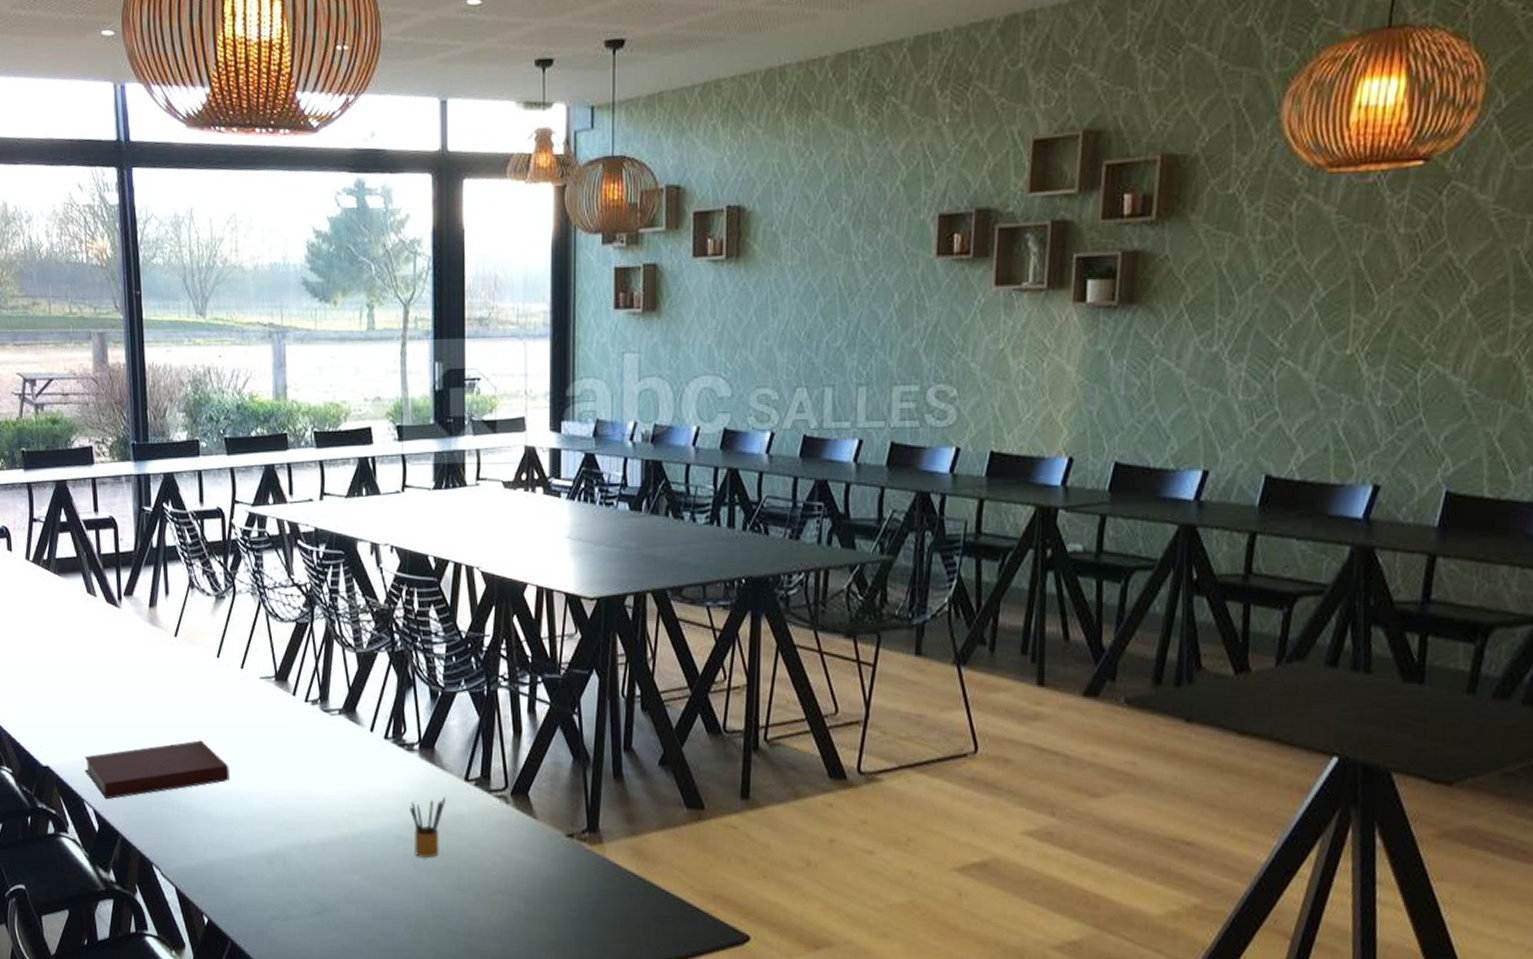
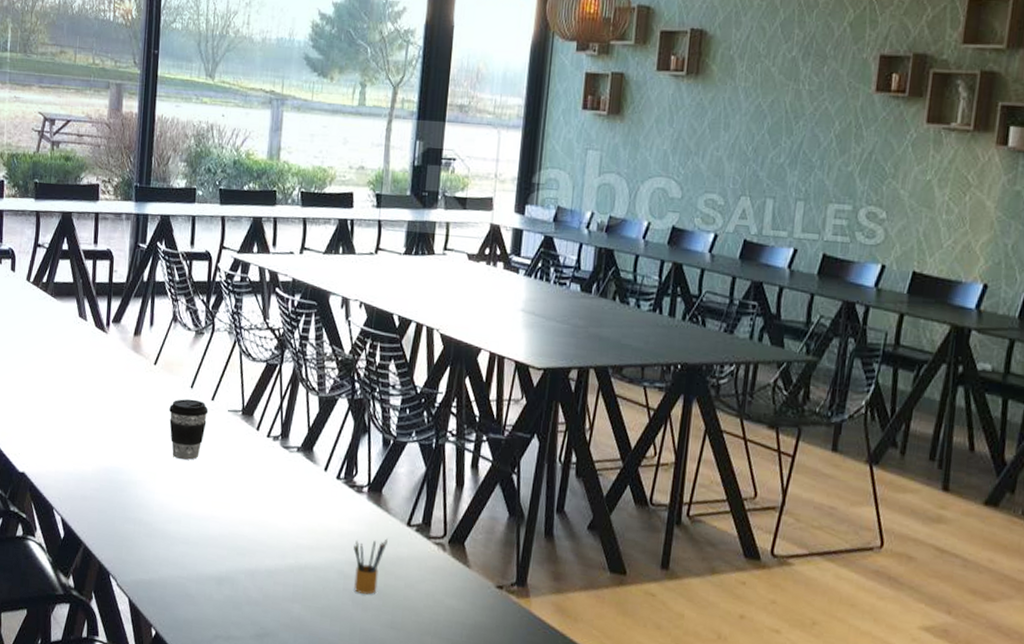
notebook: present [84,740,229,800] -> none [57,462,191,509]
coffee cup: none [196,669,239,736] -> present [169,399,209,460]

